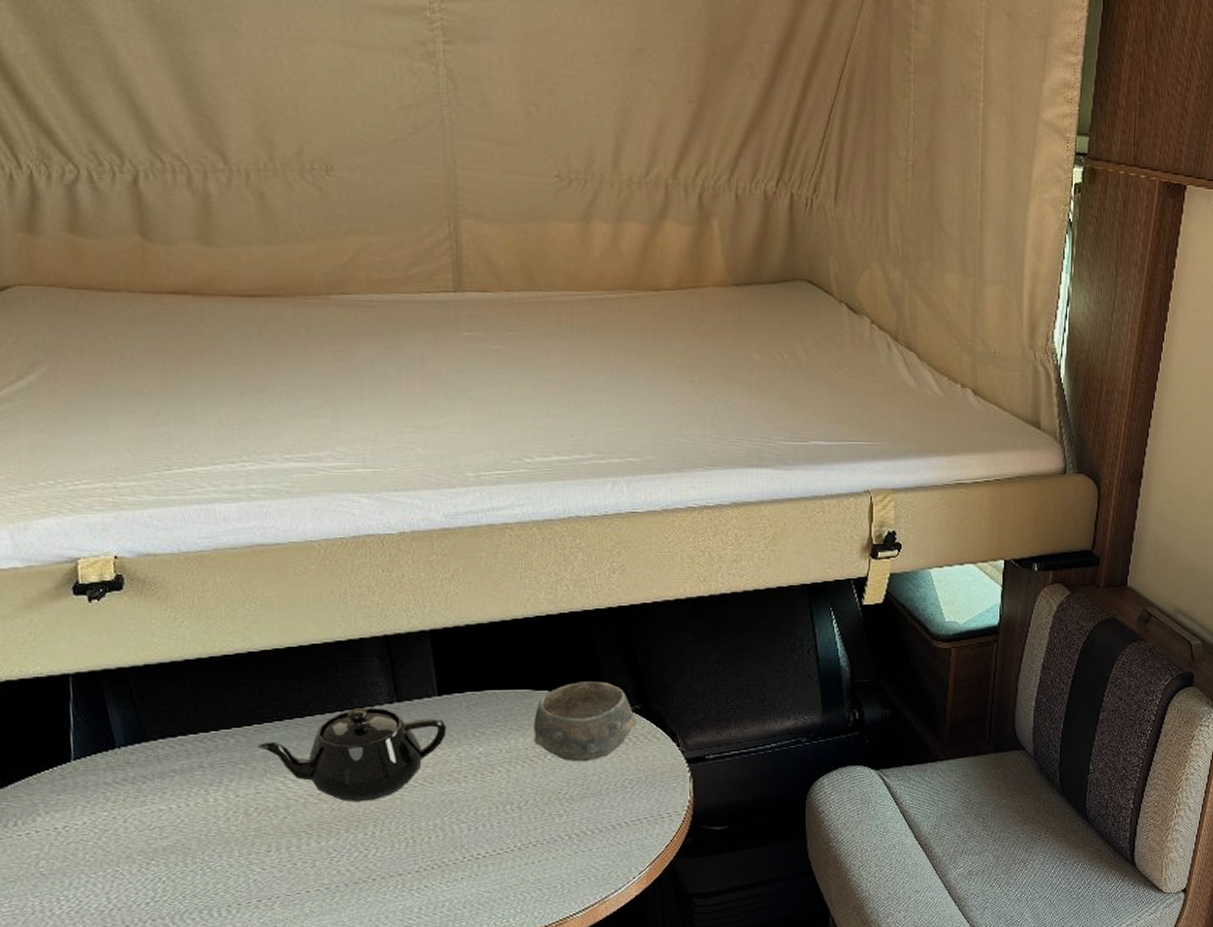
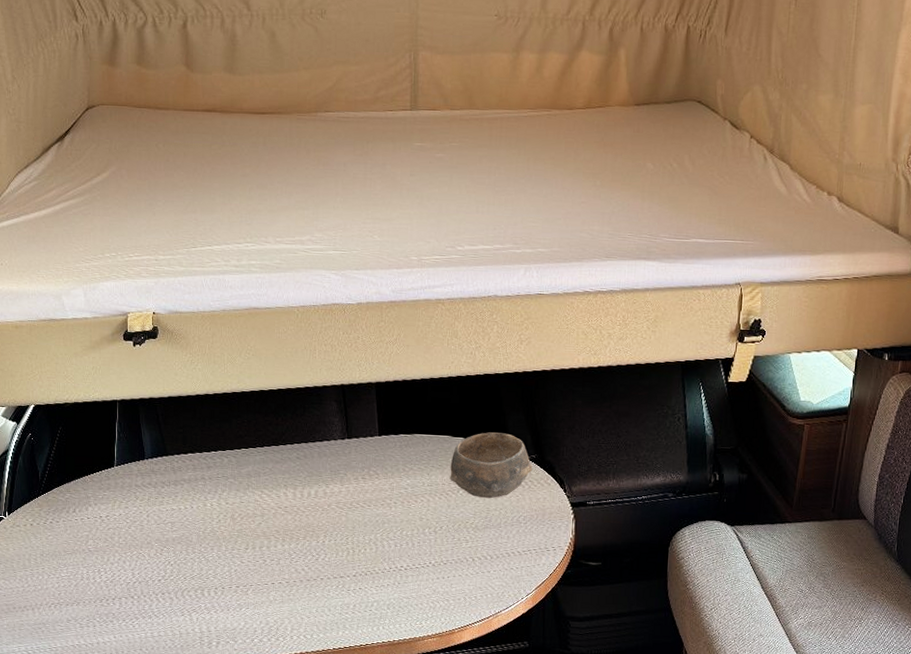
teapot: present [257,708,447,802] -> none [244,441,383,516]

